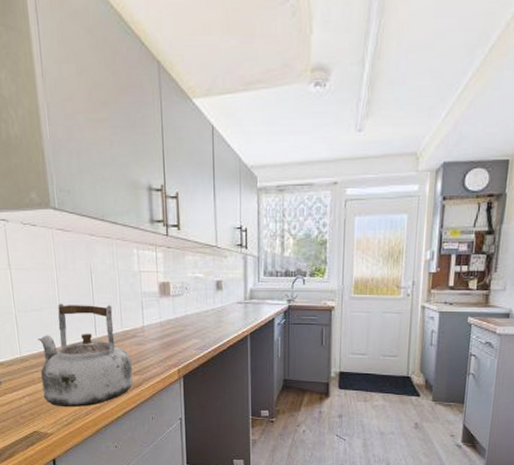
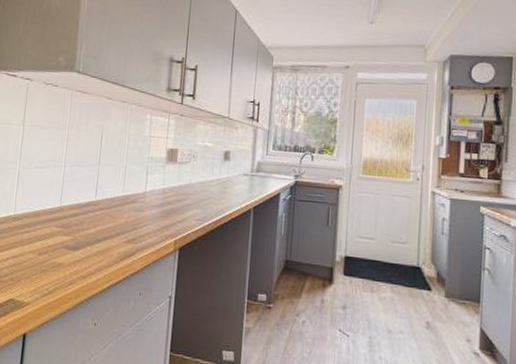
kettle: present [37,303,134,408] -> none [29,162,129,275]

